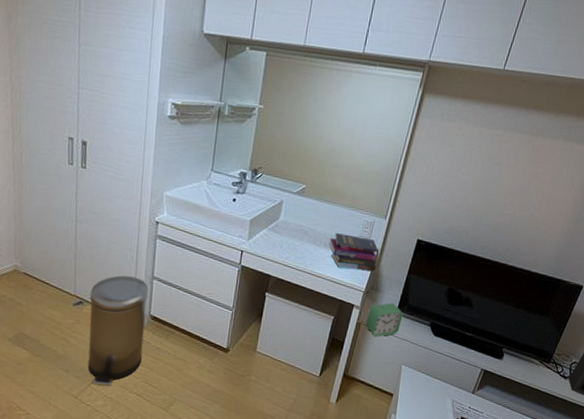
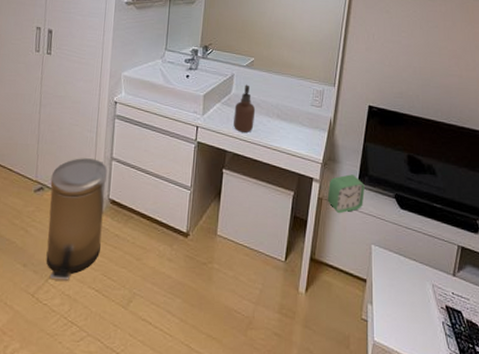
soap dispenser: none [279,212,303,259] -> present [234,84,256,132]
books: present [329,233,379,272] -> none [282,104,331,142]

